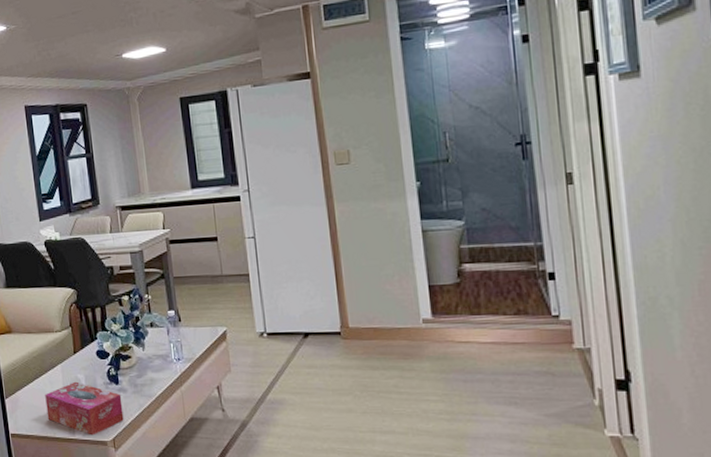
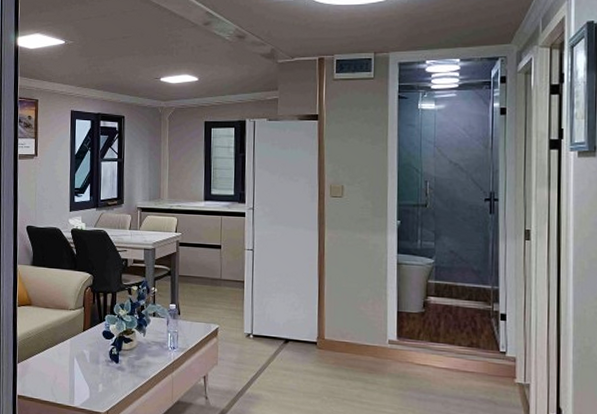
tissue box: present [45,381,124,436] -> none [52,355,119,406]

